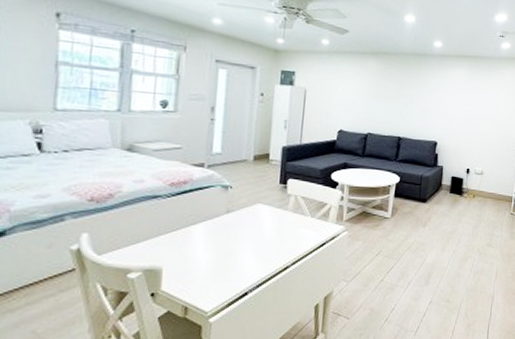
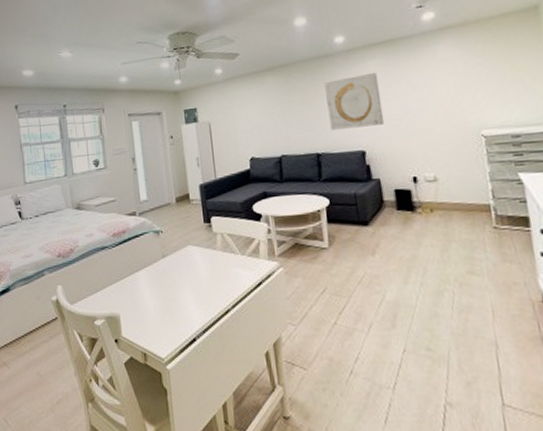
wall art: none [414,77,460,123] -> present [324,72,385,130]

